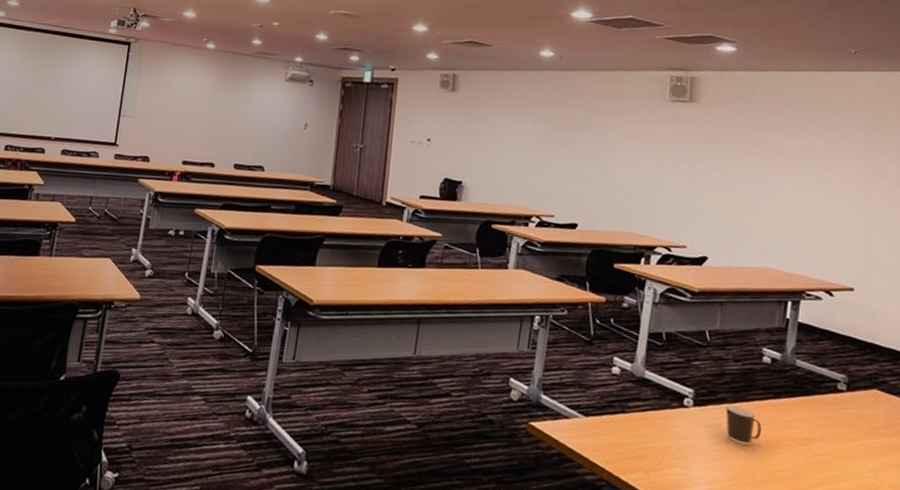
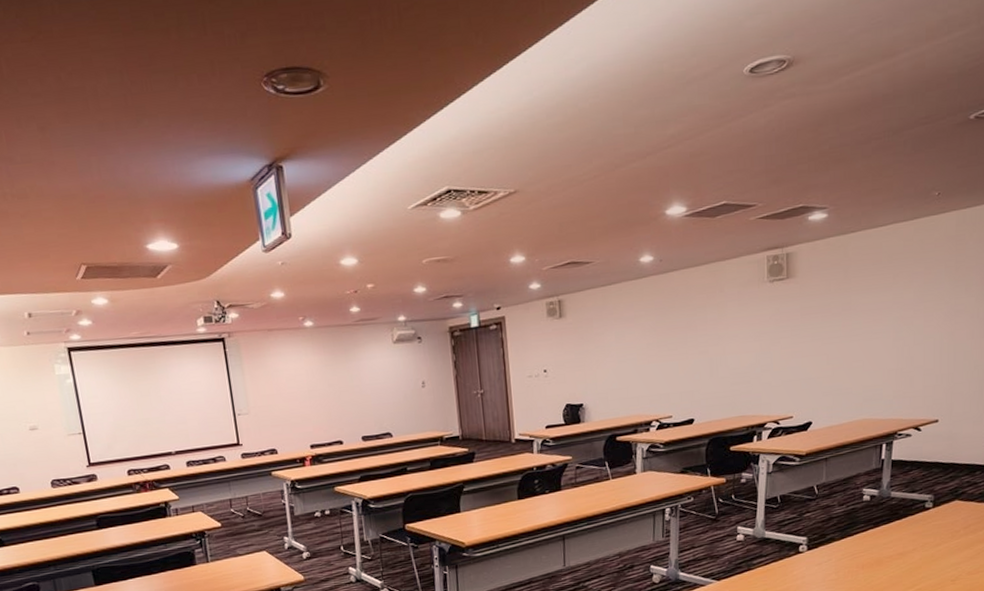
mug: present [726,405,761,445] -> none [834,542,864,571]

